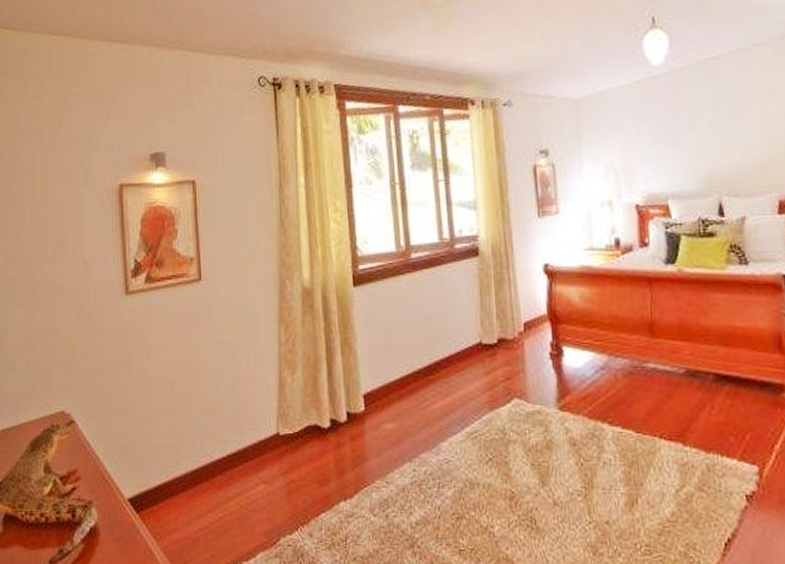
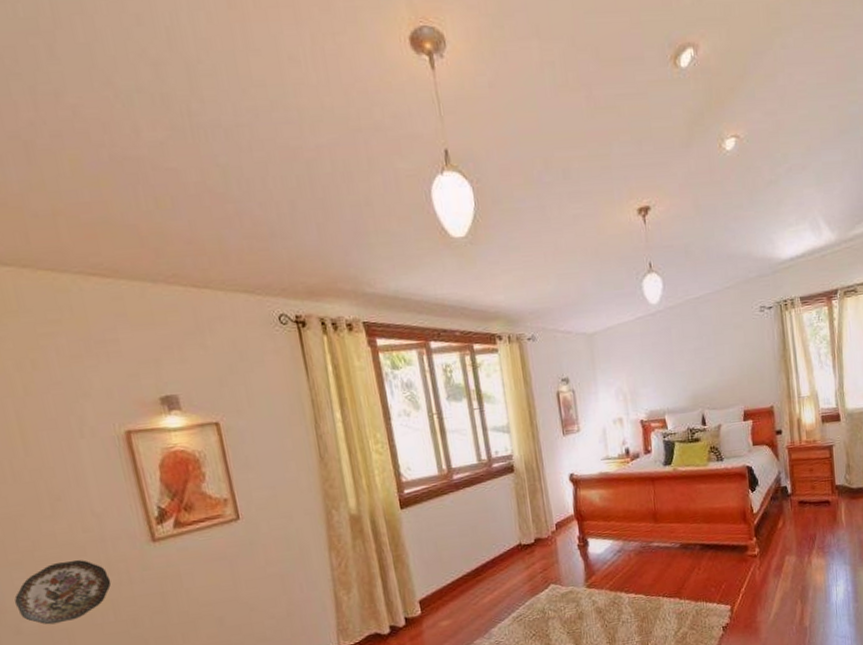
decorative plate: none [13,305,88,365] -> present [14,560,112,625]

